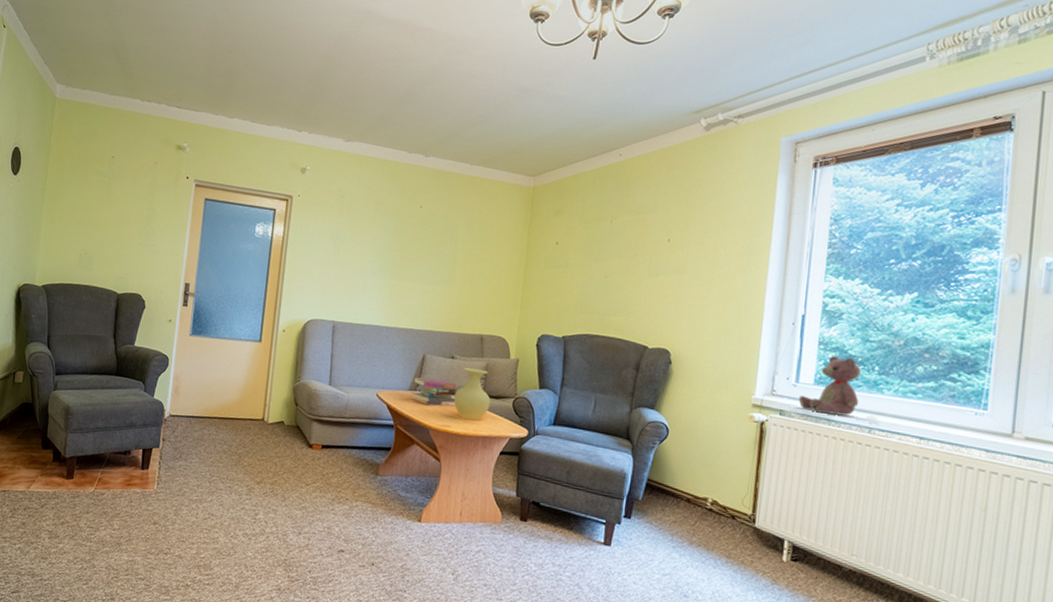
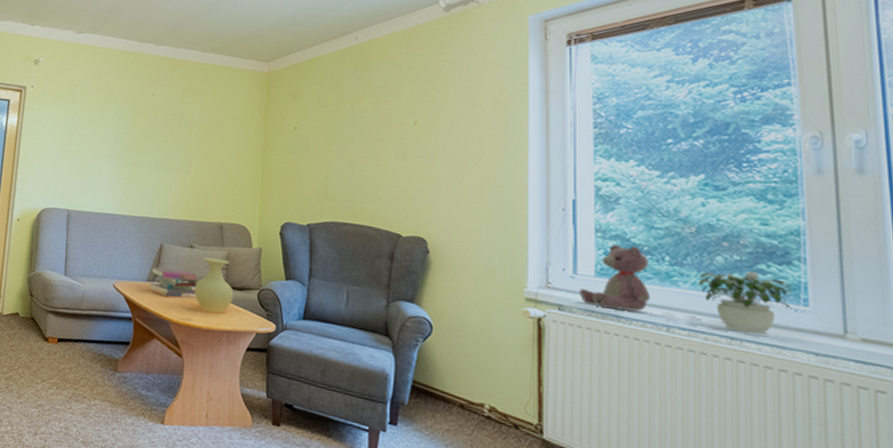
potted flower: none [900,379,975,435] -> present [698,270,792,335]

